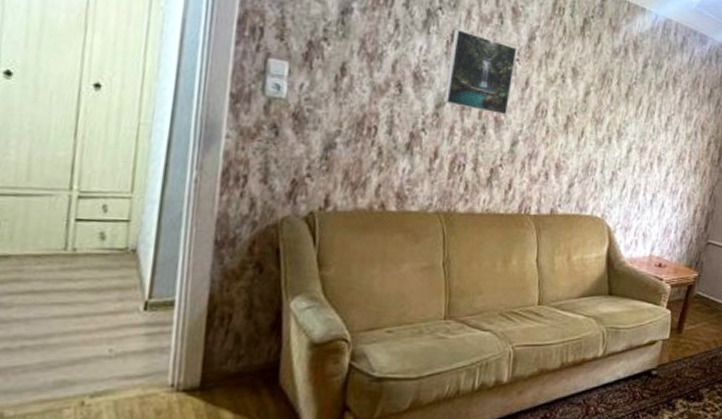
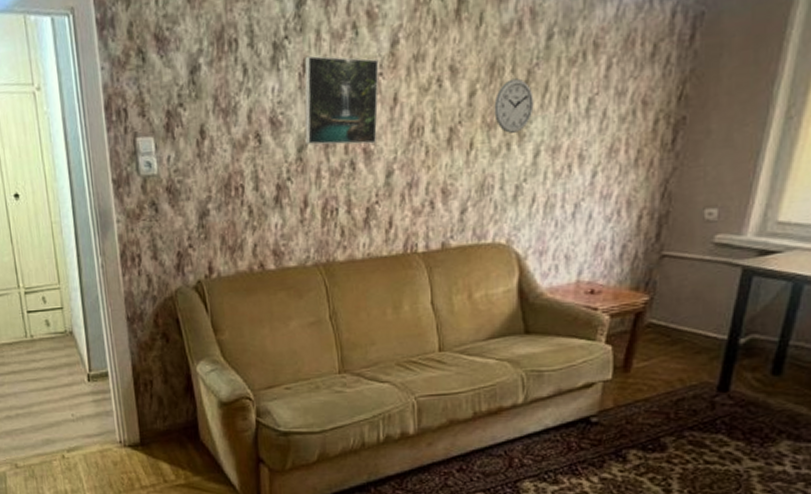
wall clock: none [601,89,631,131] -> present [494,78,534,133]

